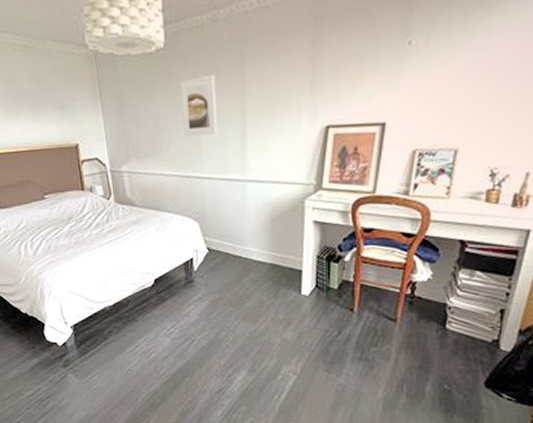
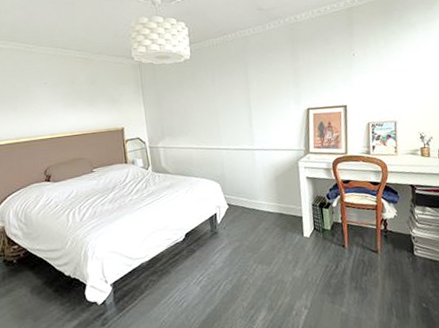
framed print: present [180,75,218,137] -> none [202,76,231,119]

